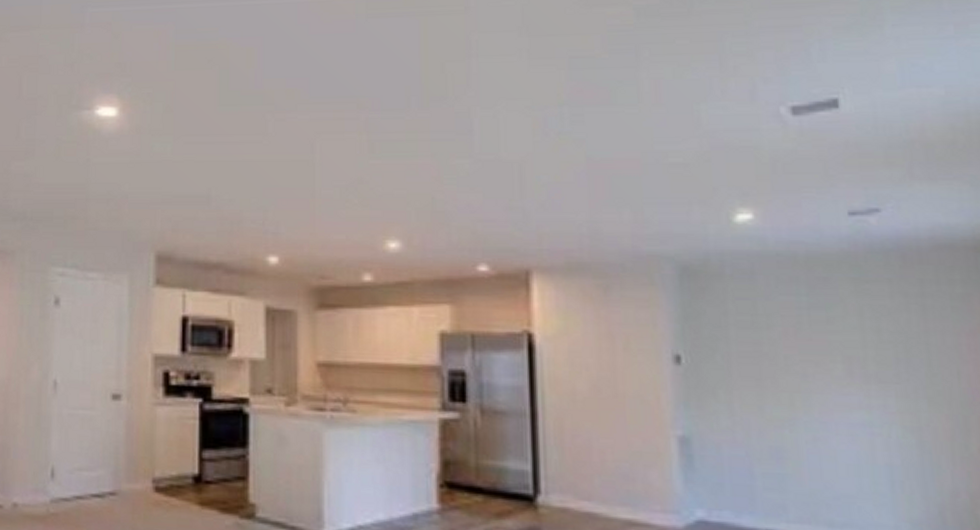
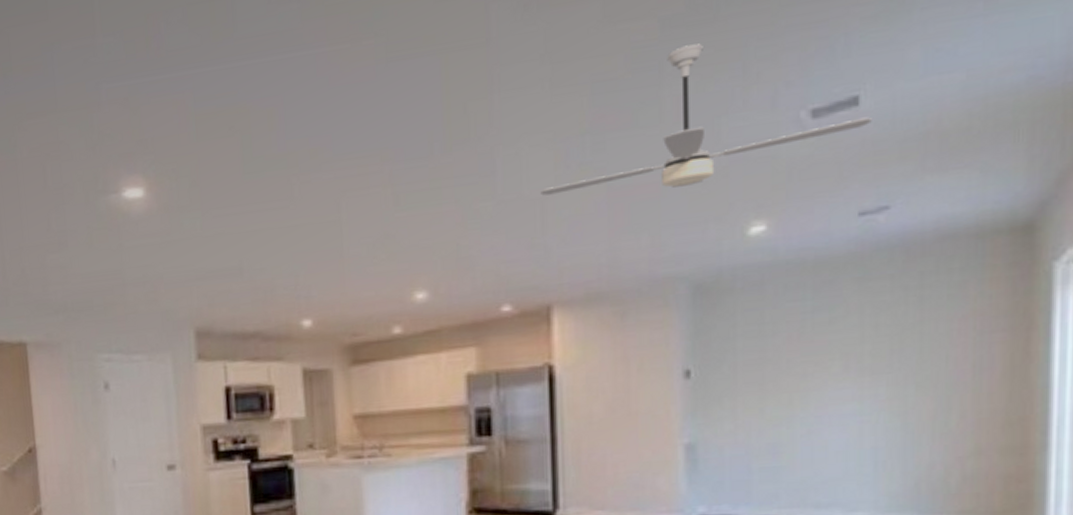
ceiling fan: none [518,33,853,166] -> present [540,43,872,196]

